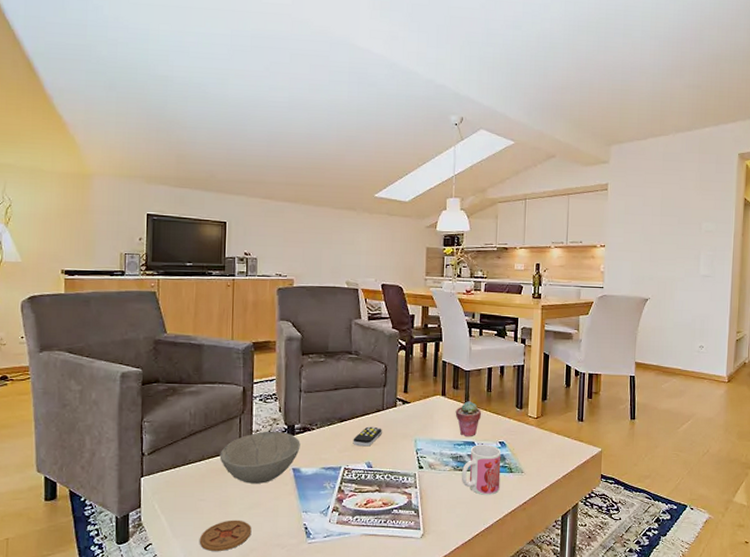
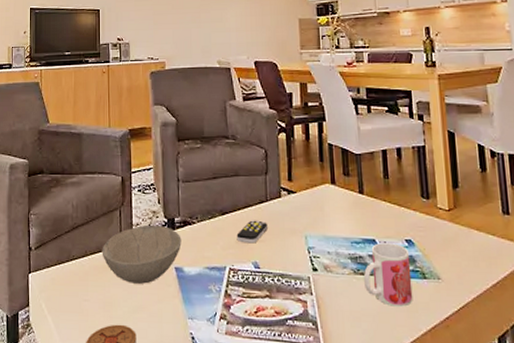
potted succulent: present [455,401,481,437] -> none [348,190,380,234]

